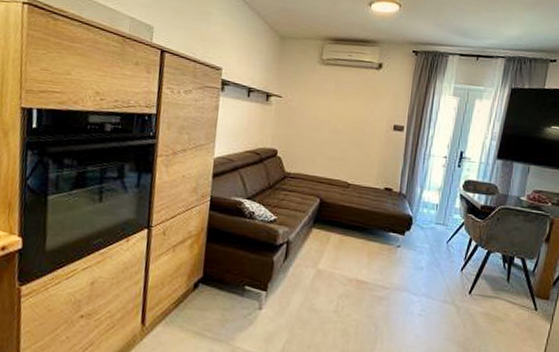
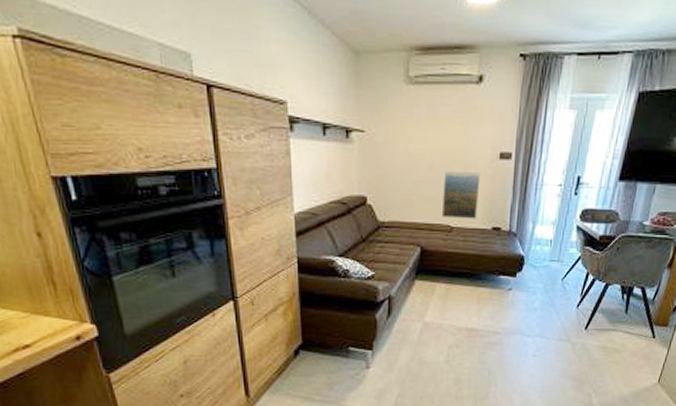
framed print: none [340,135,377,179] -> present [441,170,481,219]

